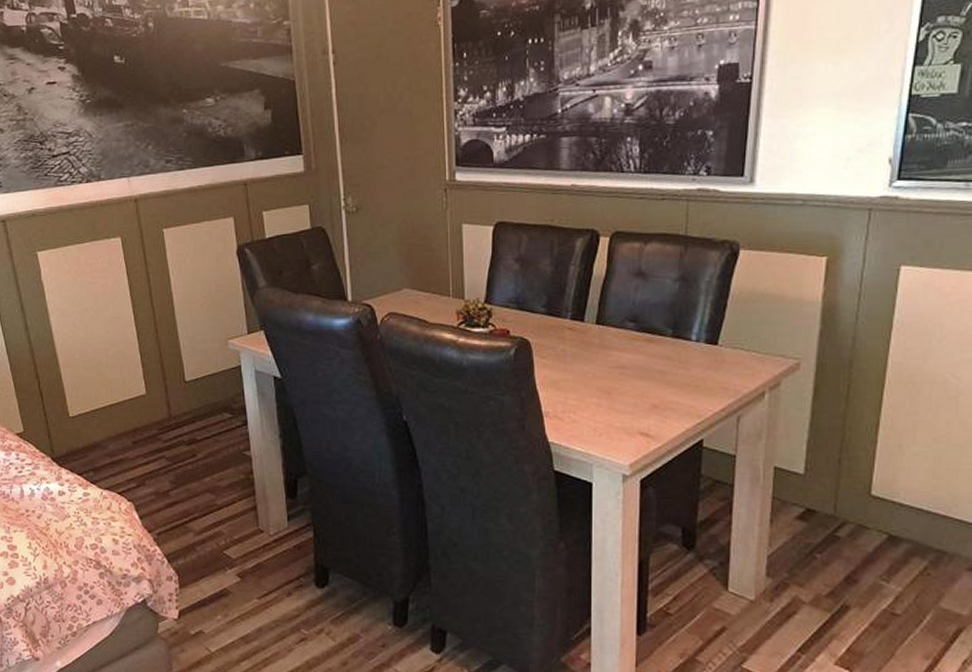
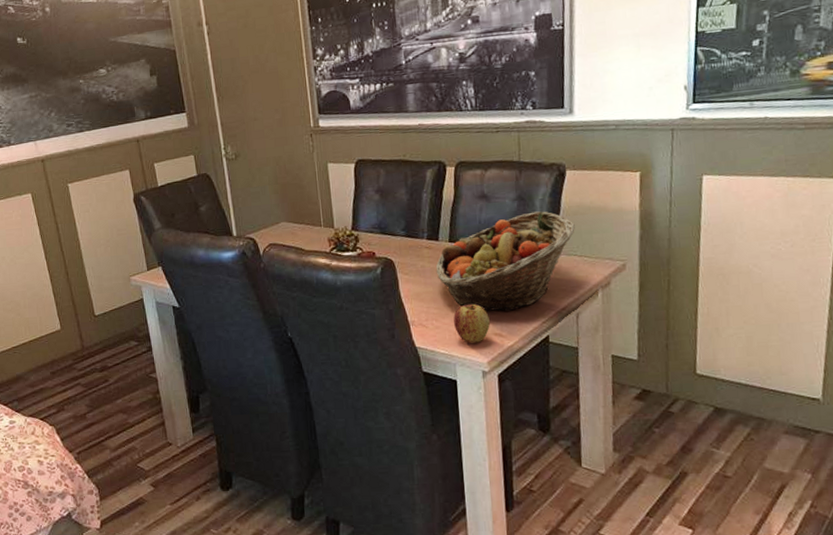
fruit basket: none [578,295,744,409] -> present [436,211,575,312]
apple: none [594,397,636,443] -> present [453,303,490,344]

